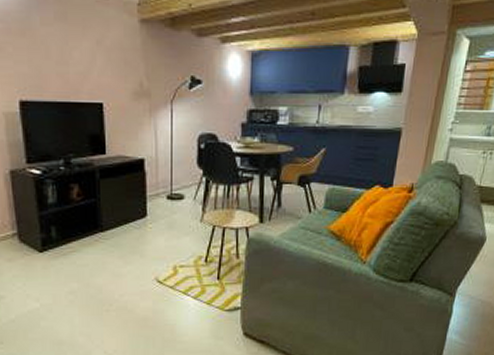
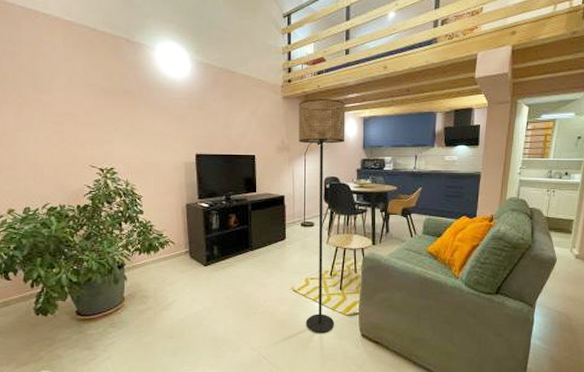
floor lamp: none [163,23,228,333] -> present [299,99,346,333]

